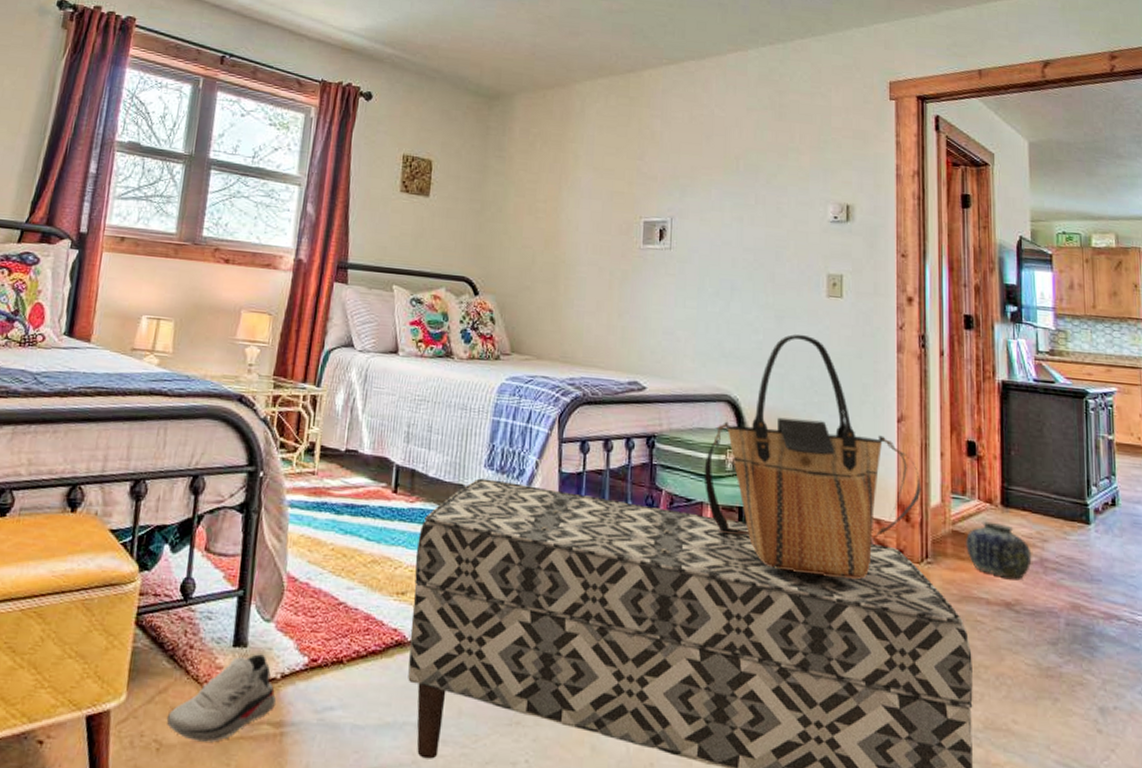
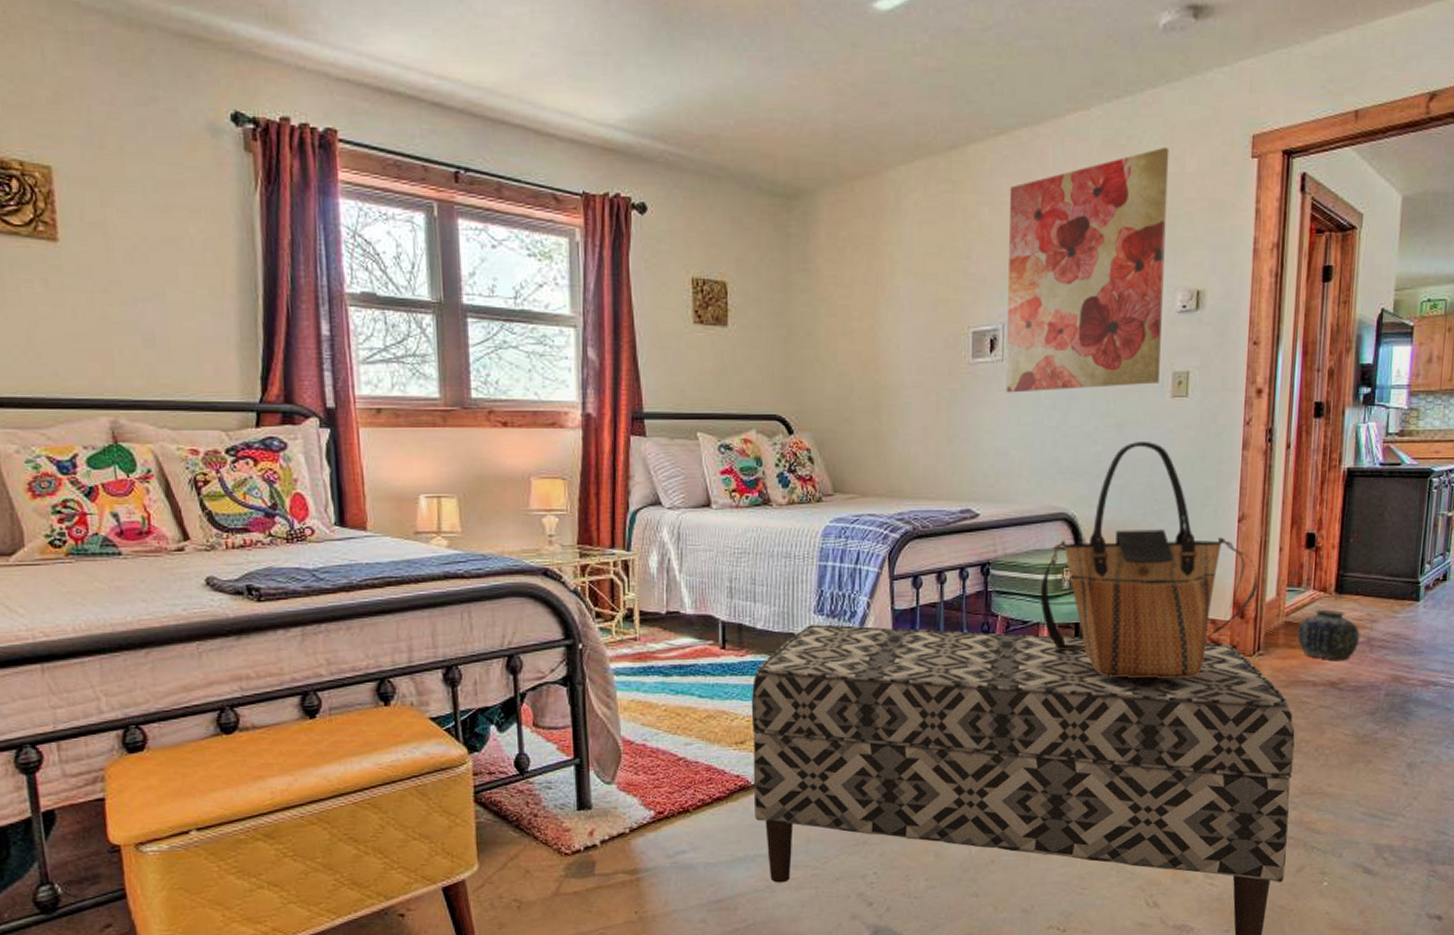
shoe: present [166,654,276,743] -> none [522,813,627,896]
wall art: none [673,84,817,283] -> present [1006,146,1170,393]

